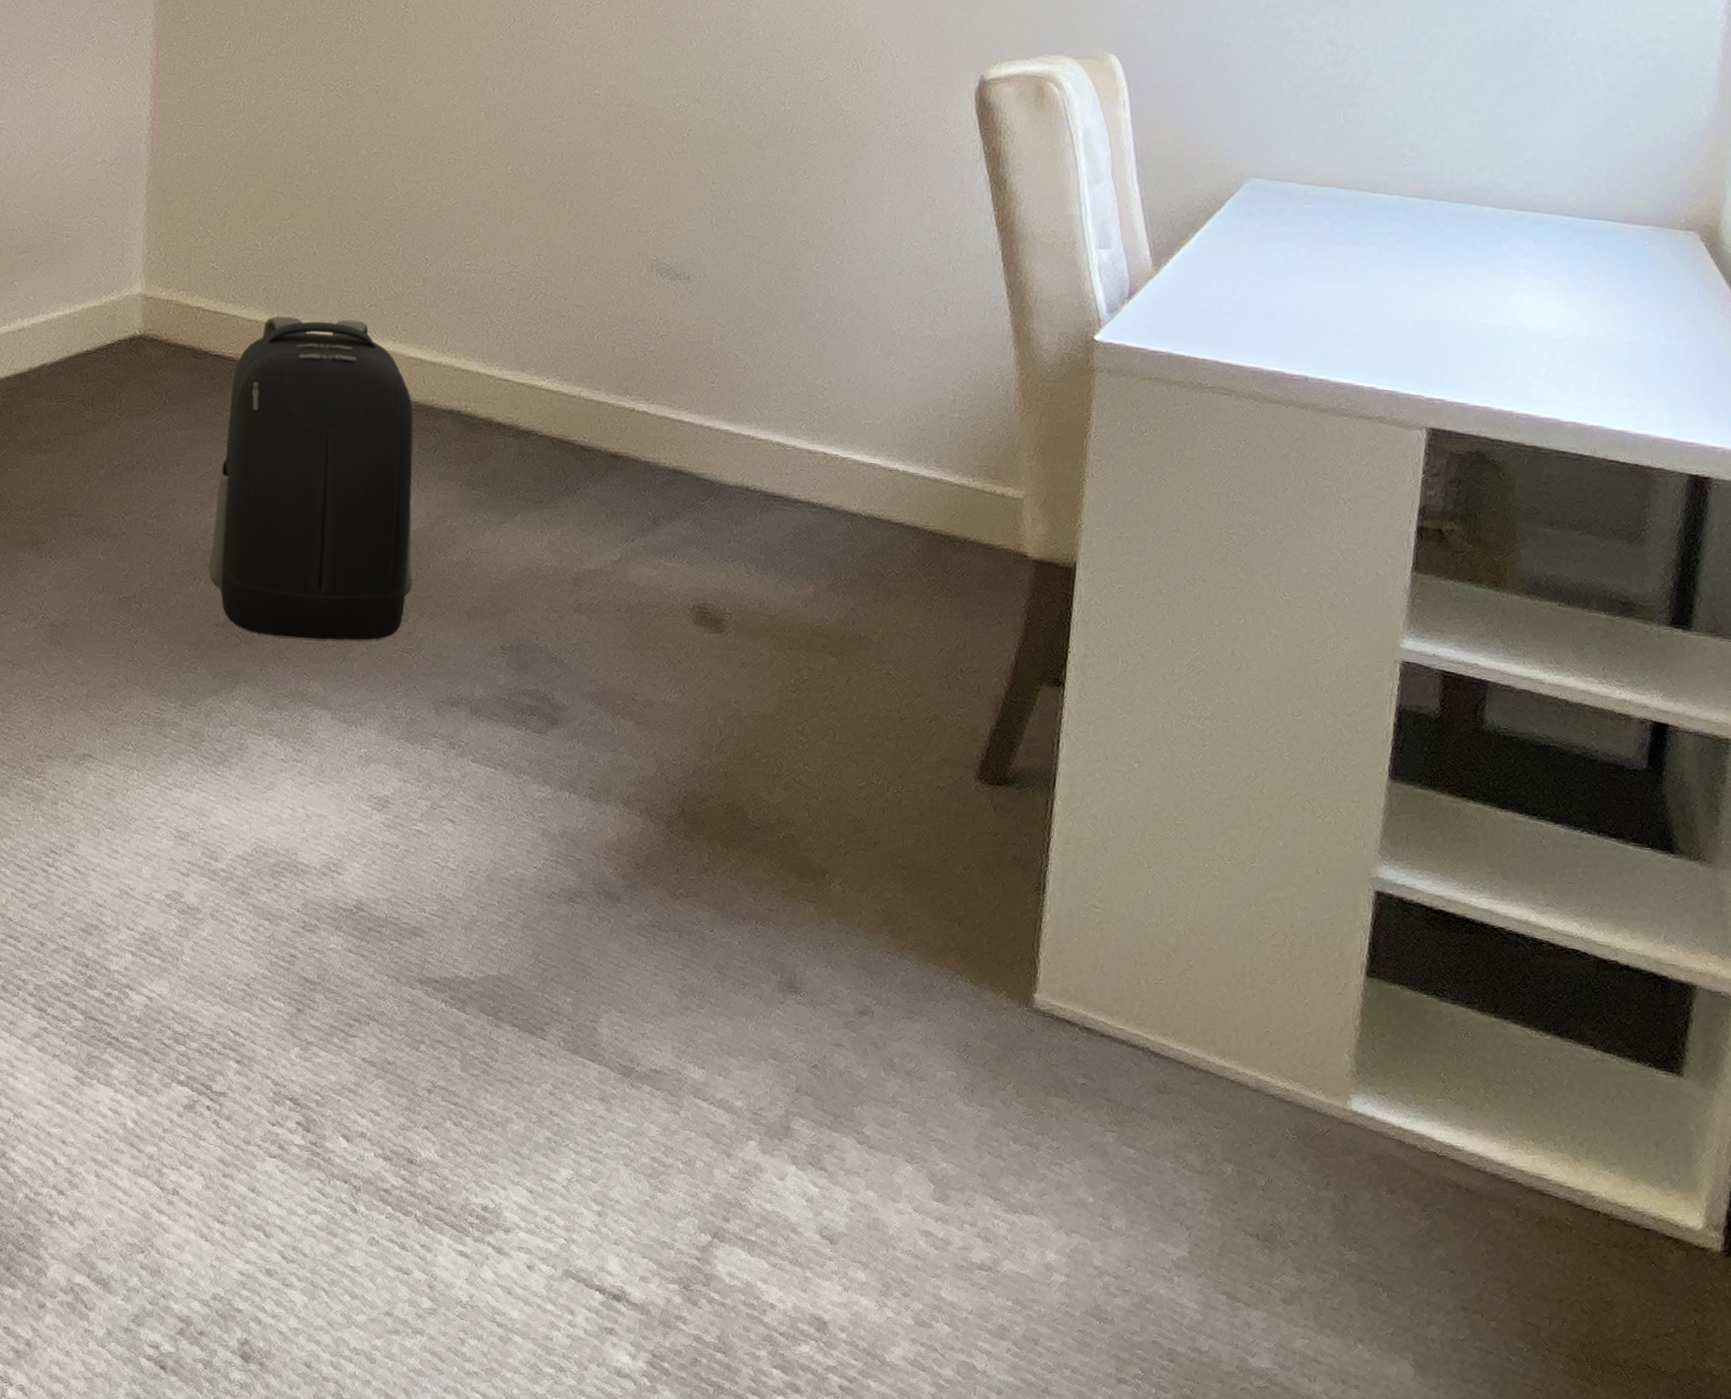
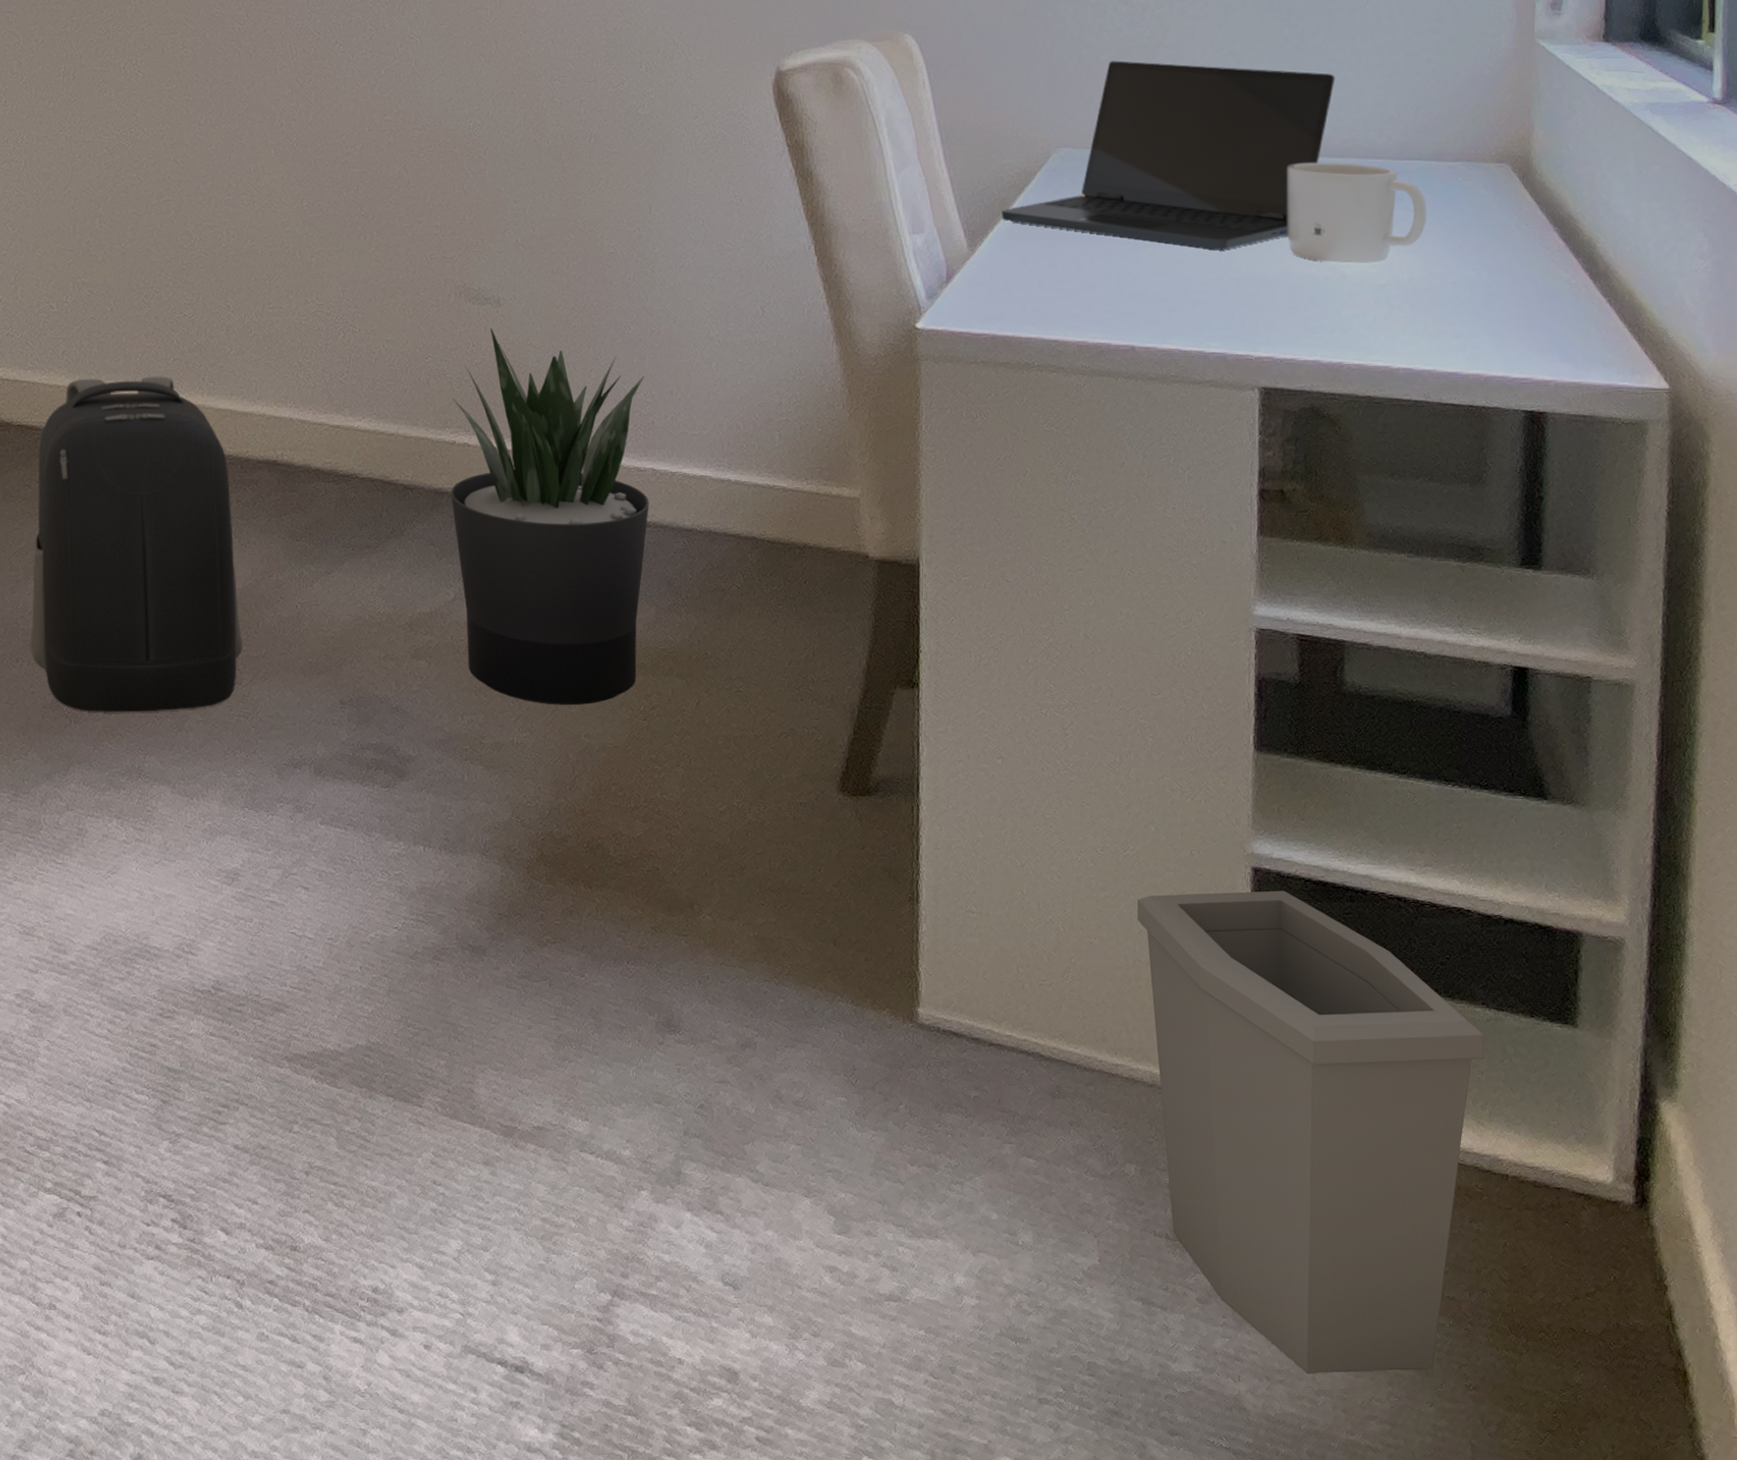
planter: none [625,303,824,673] -> present [451,328,649,705]
laptop: none [1188,97,1533,291] -> present [1001,60,1335,250]
trash bin: none [1257,908,1589,1390] -> present [1137,891,1484,1373]
mug: none [1469,213,1611,318] -> present [1286,162,1427,264]

